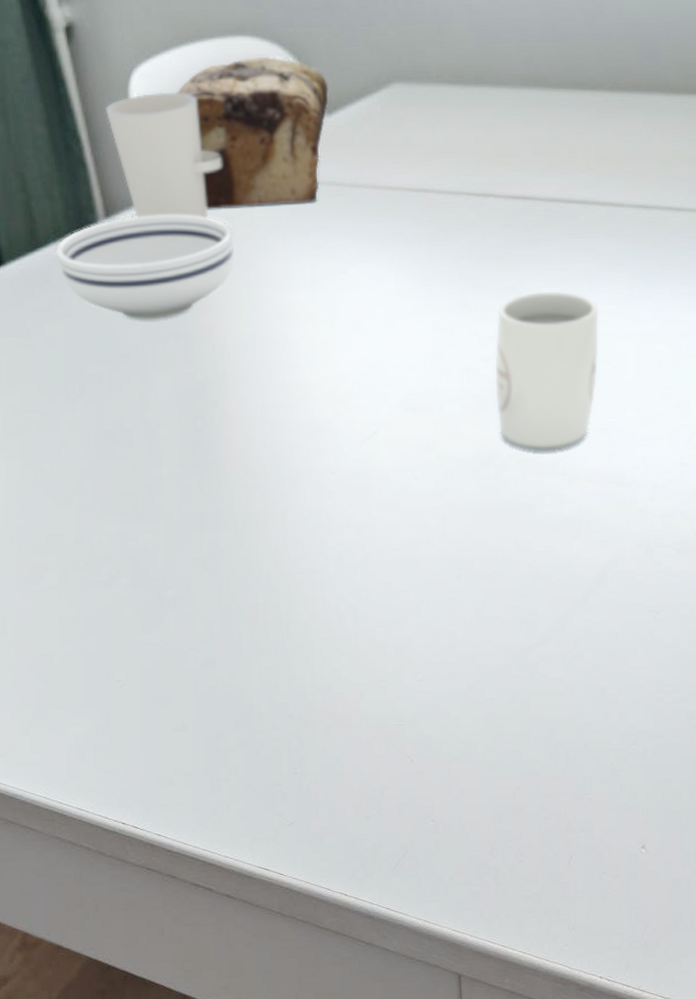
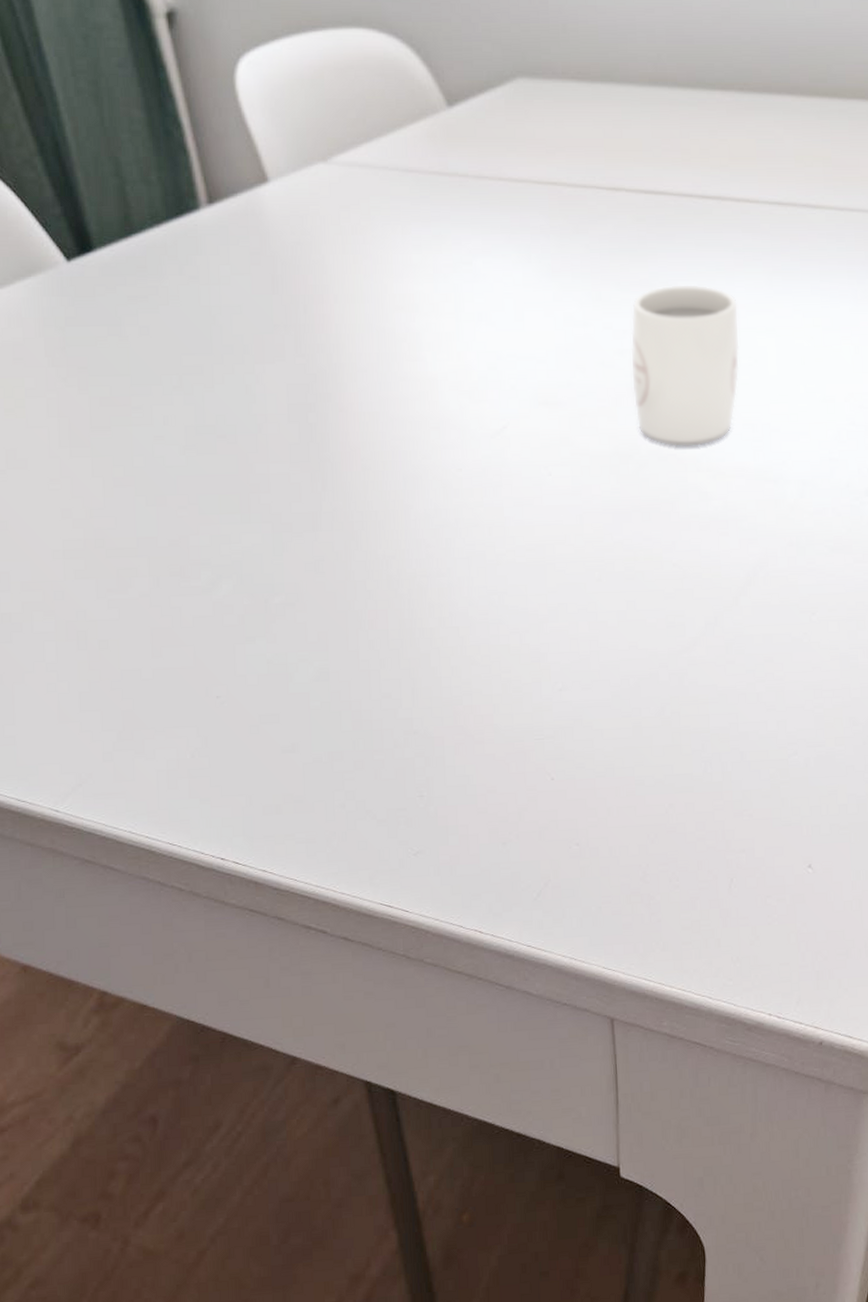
bowl: present [55,214,235,320] -> none [151,202,350,310]
cup: present [105,92,222,219] -> none [209,80,336,207]
bread loaf: present [176,56,329,209] -> none [286,48,449,197]

